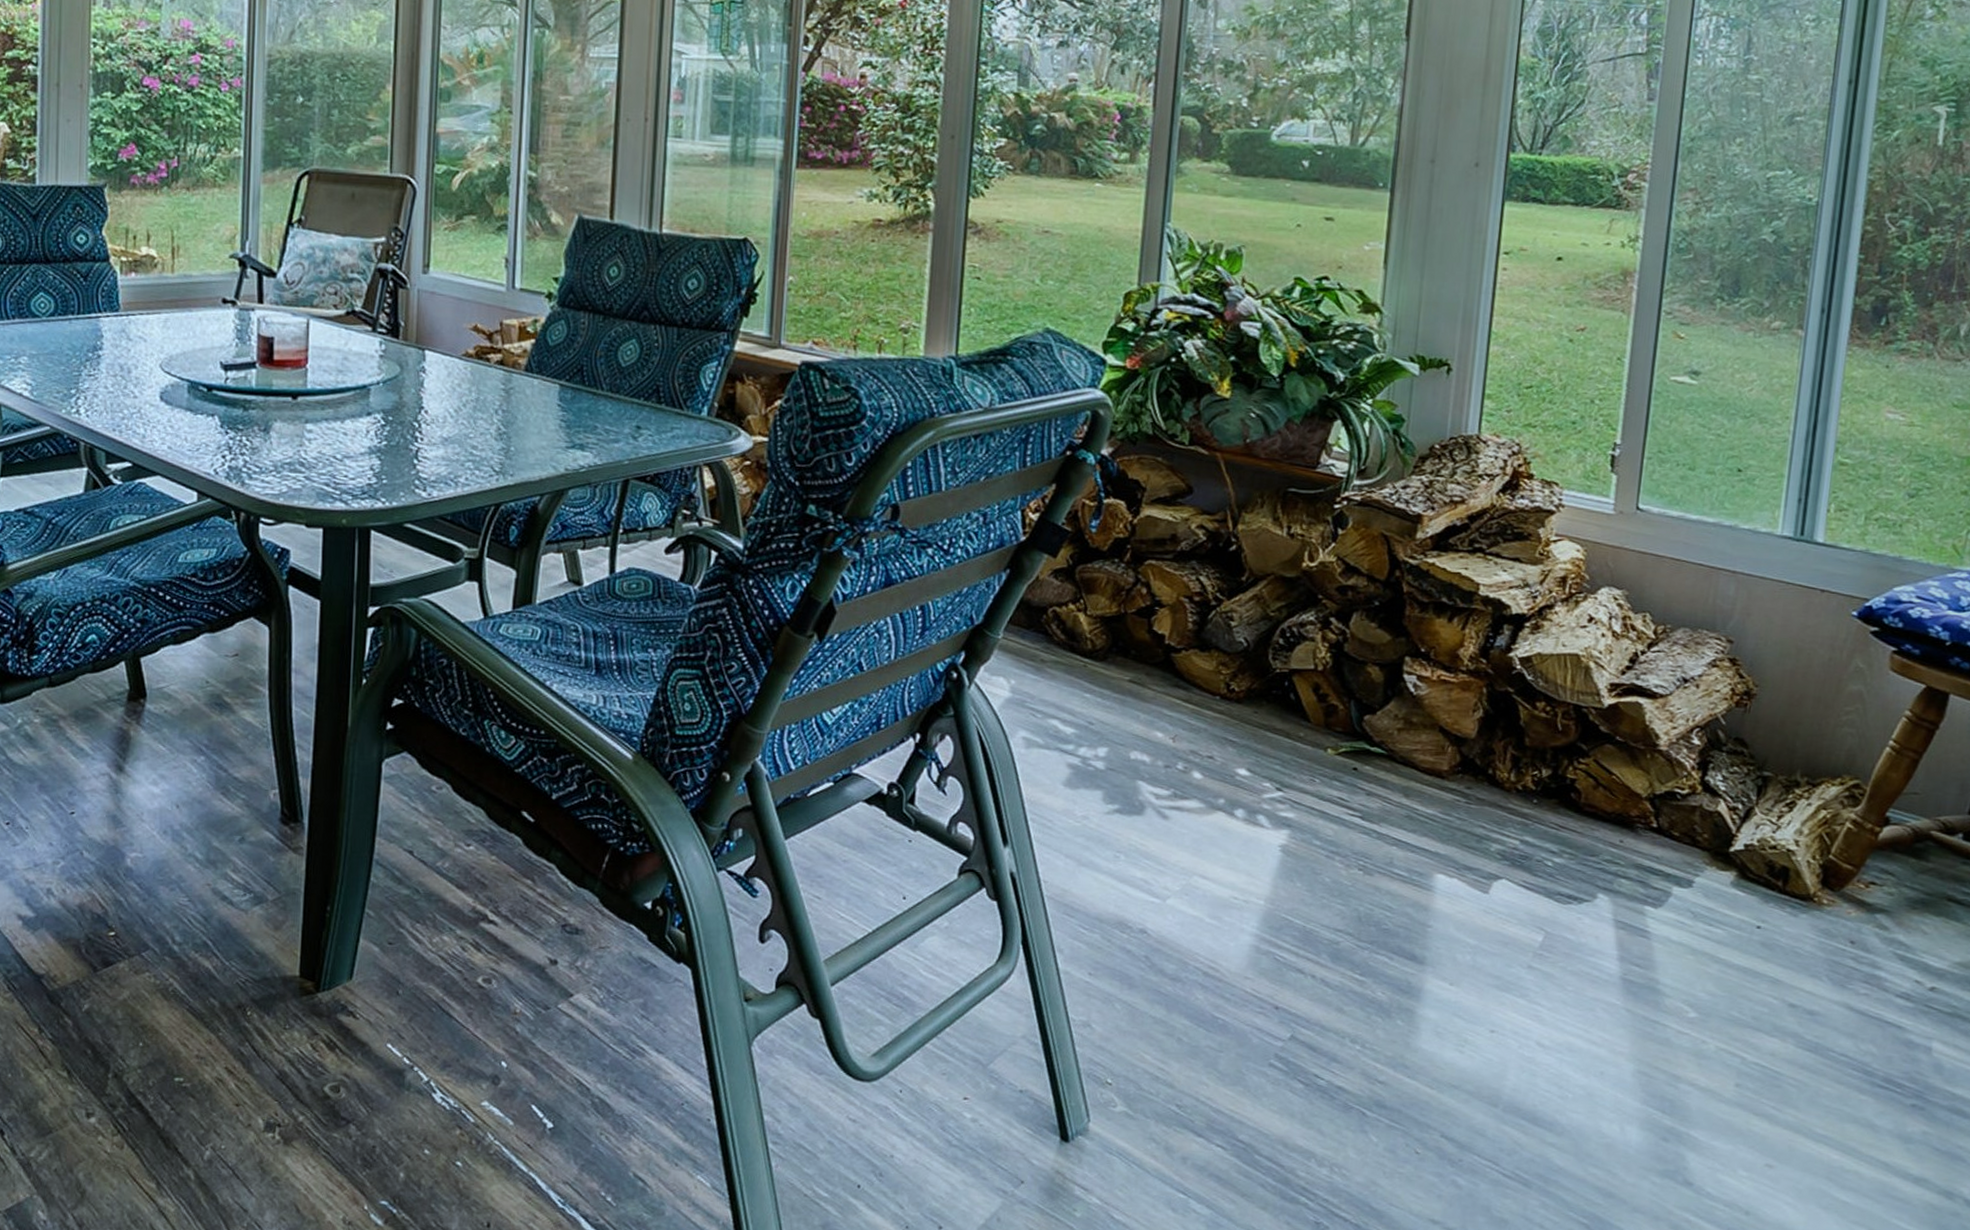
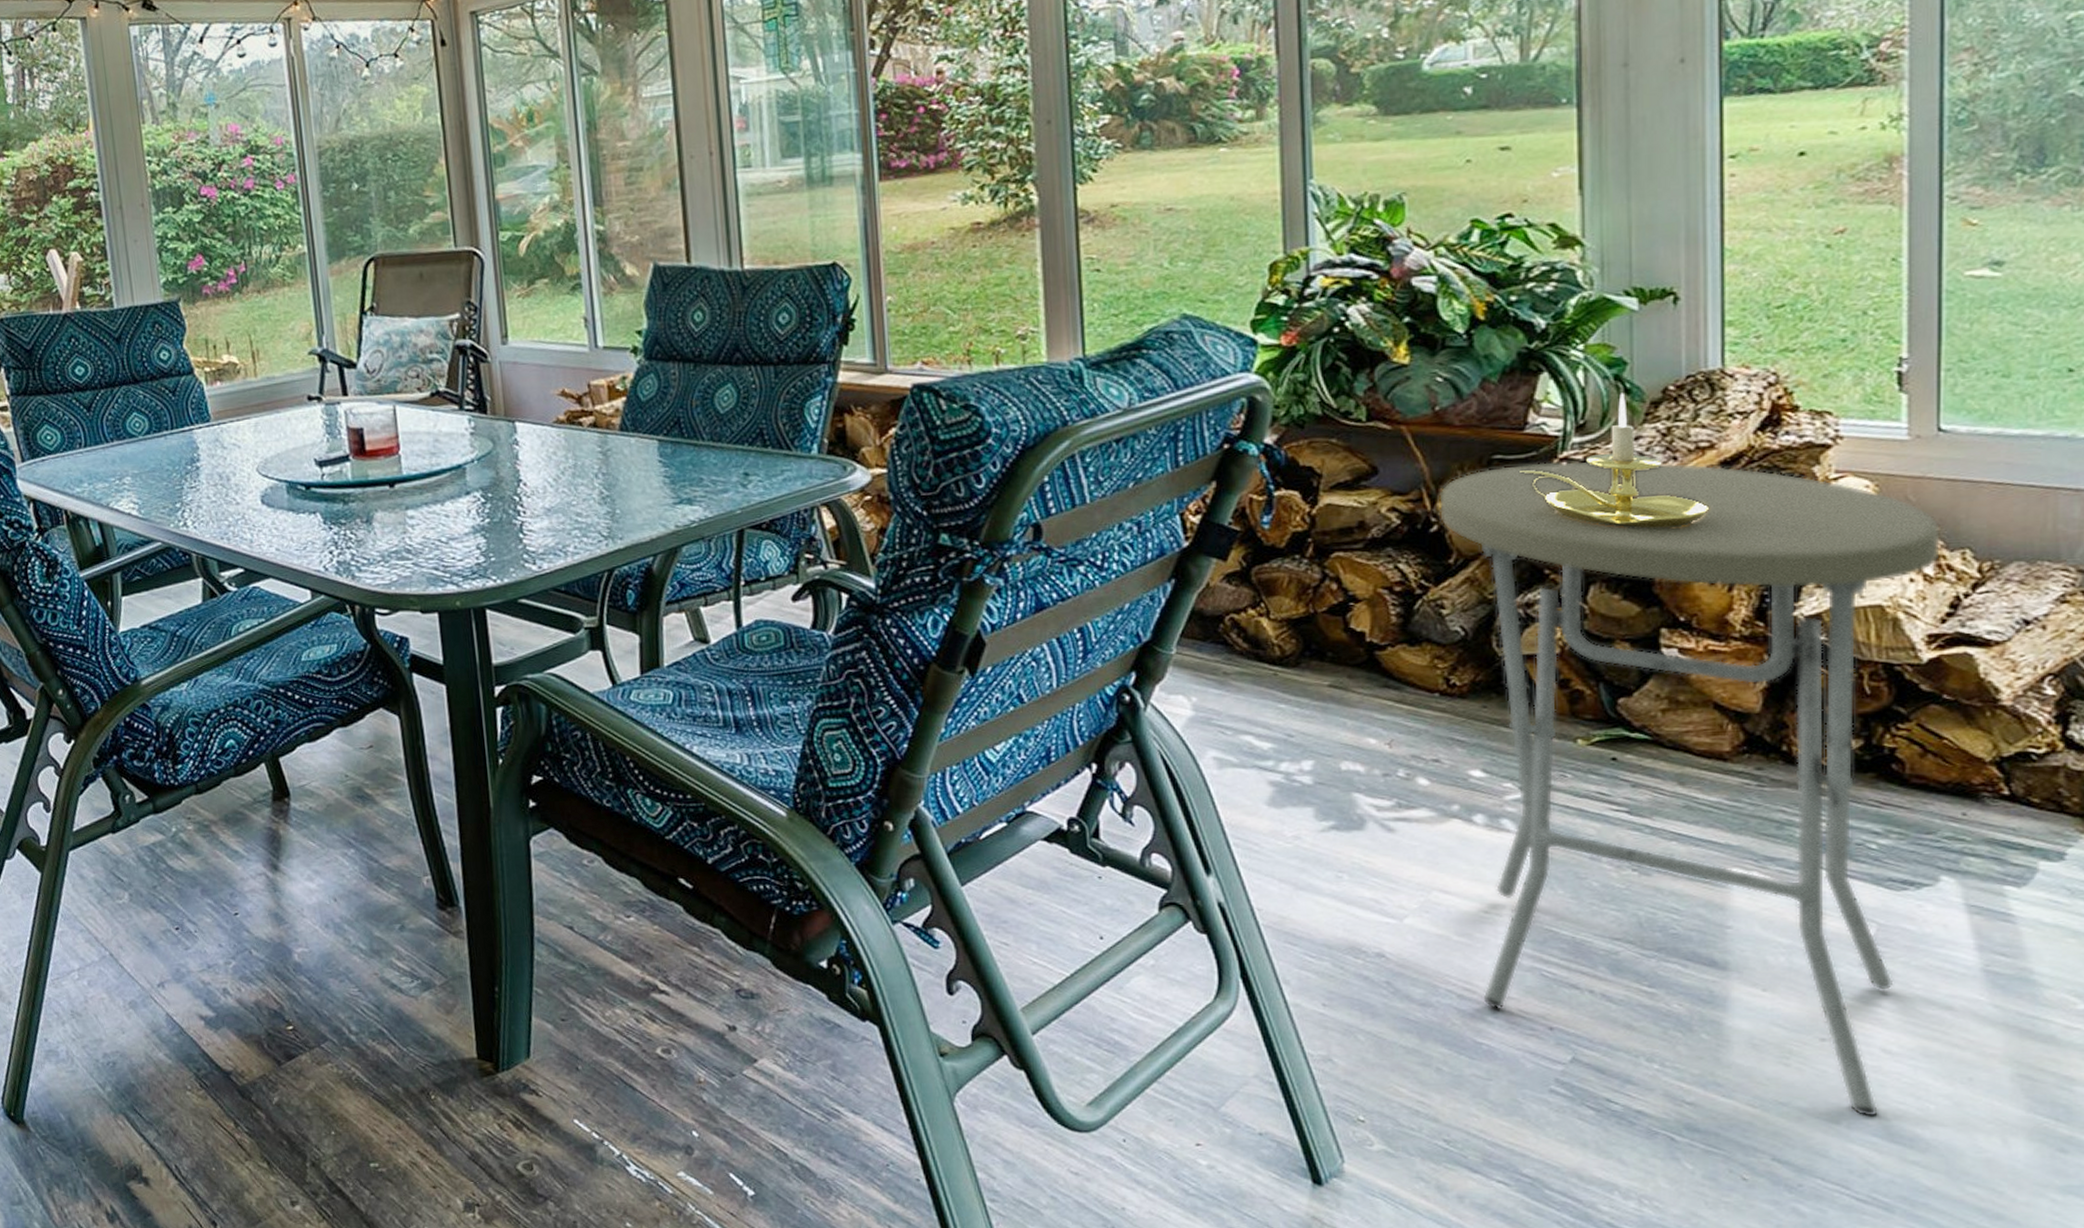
side table: none [1224,498,1631,1103] -> present [1439,460,1942,1118]
candle holder: none [1308,446,1454,569] -> present [1520,393,1708,529]

